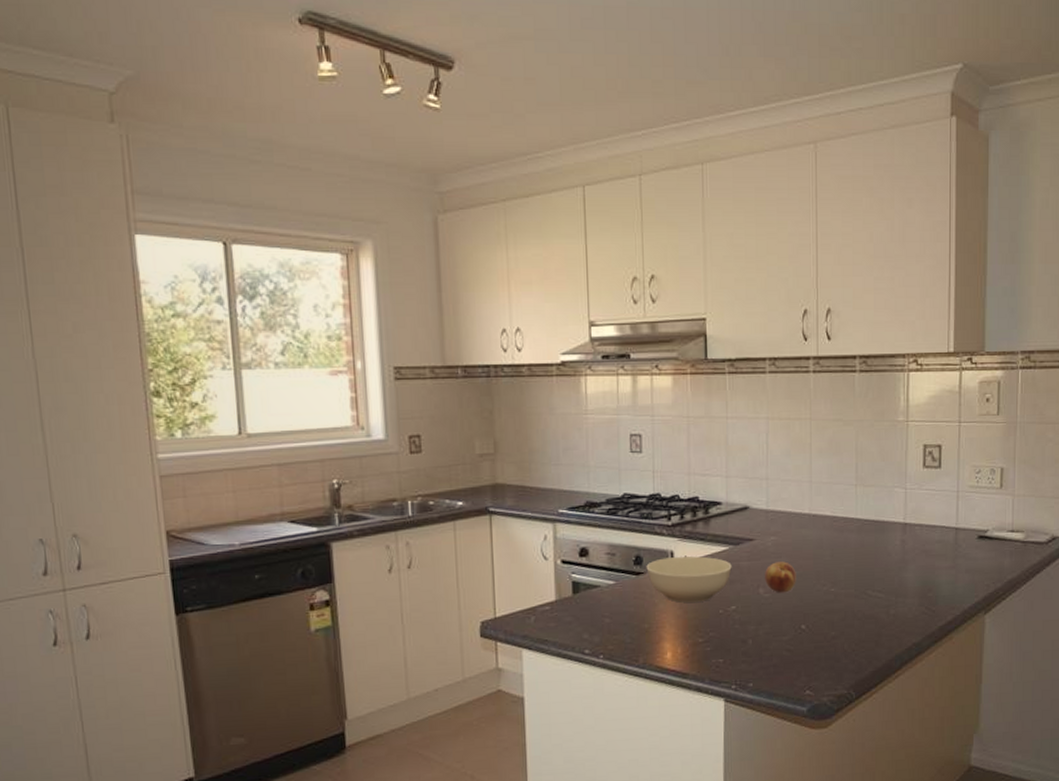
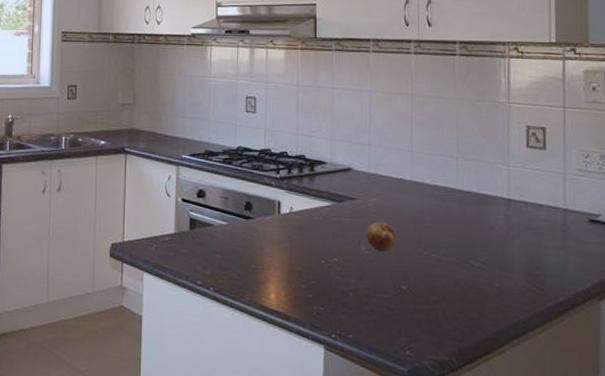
bowl: present [646,556,732,603] -> none [255,206,334,251]

